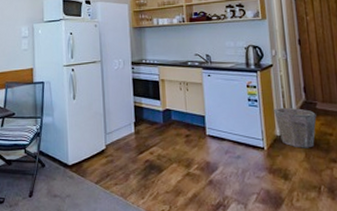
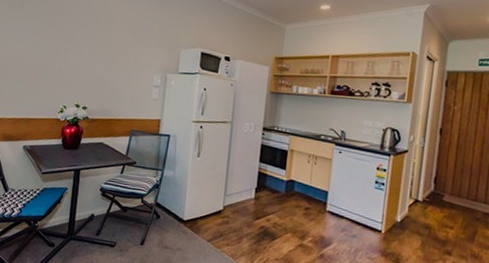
waste bin: present [274,107,317,148] -> none [399,194,441,238]

